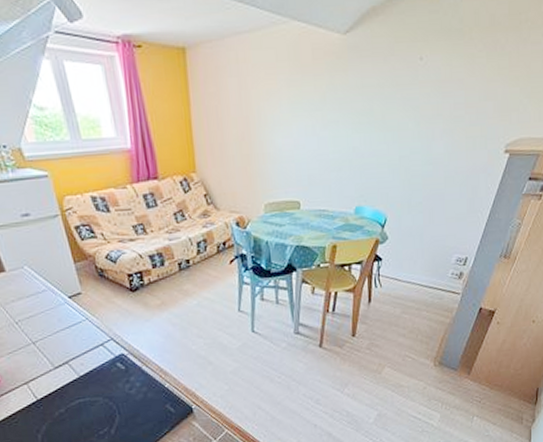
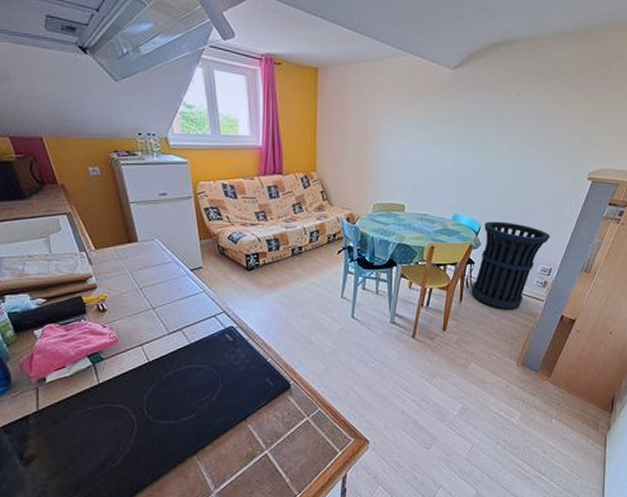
trash can: none [380,210,464,307] -> present [471,221,550,310]

